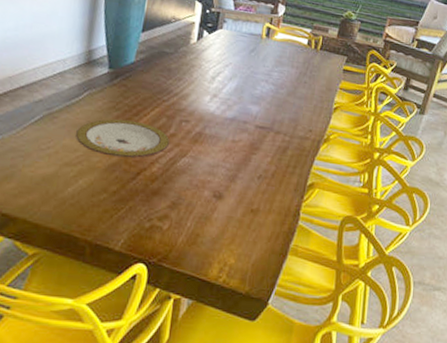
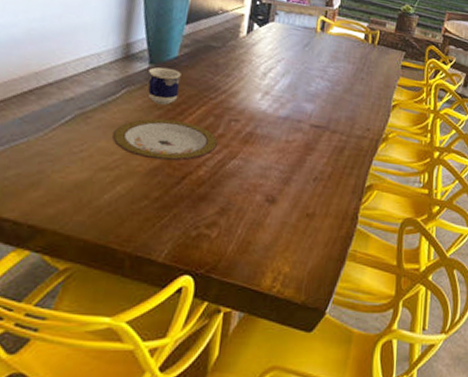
cup: none [107,71,137,107] -> present [148,67,181,105]

